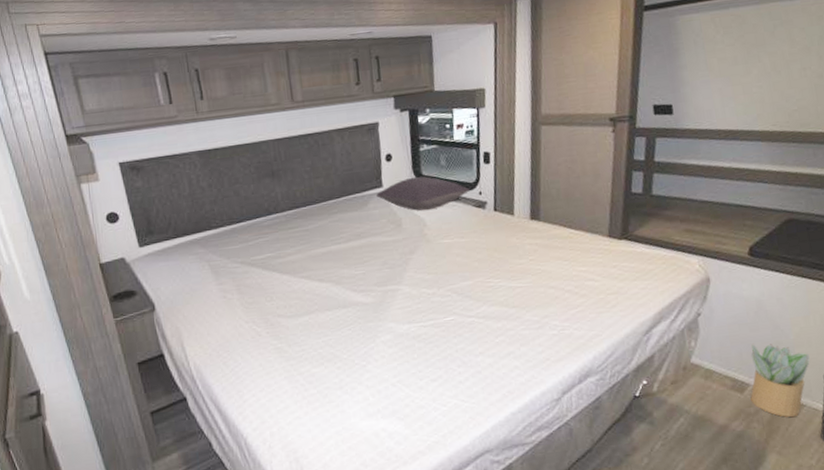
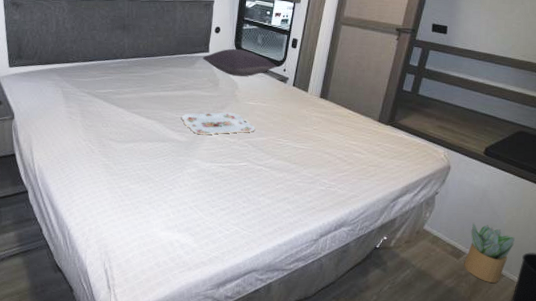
serving tray: none [362,256,457,291] -> present [182,112,255,135]

